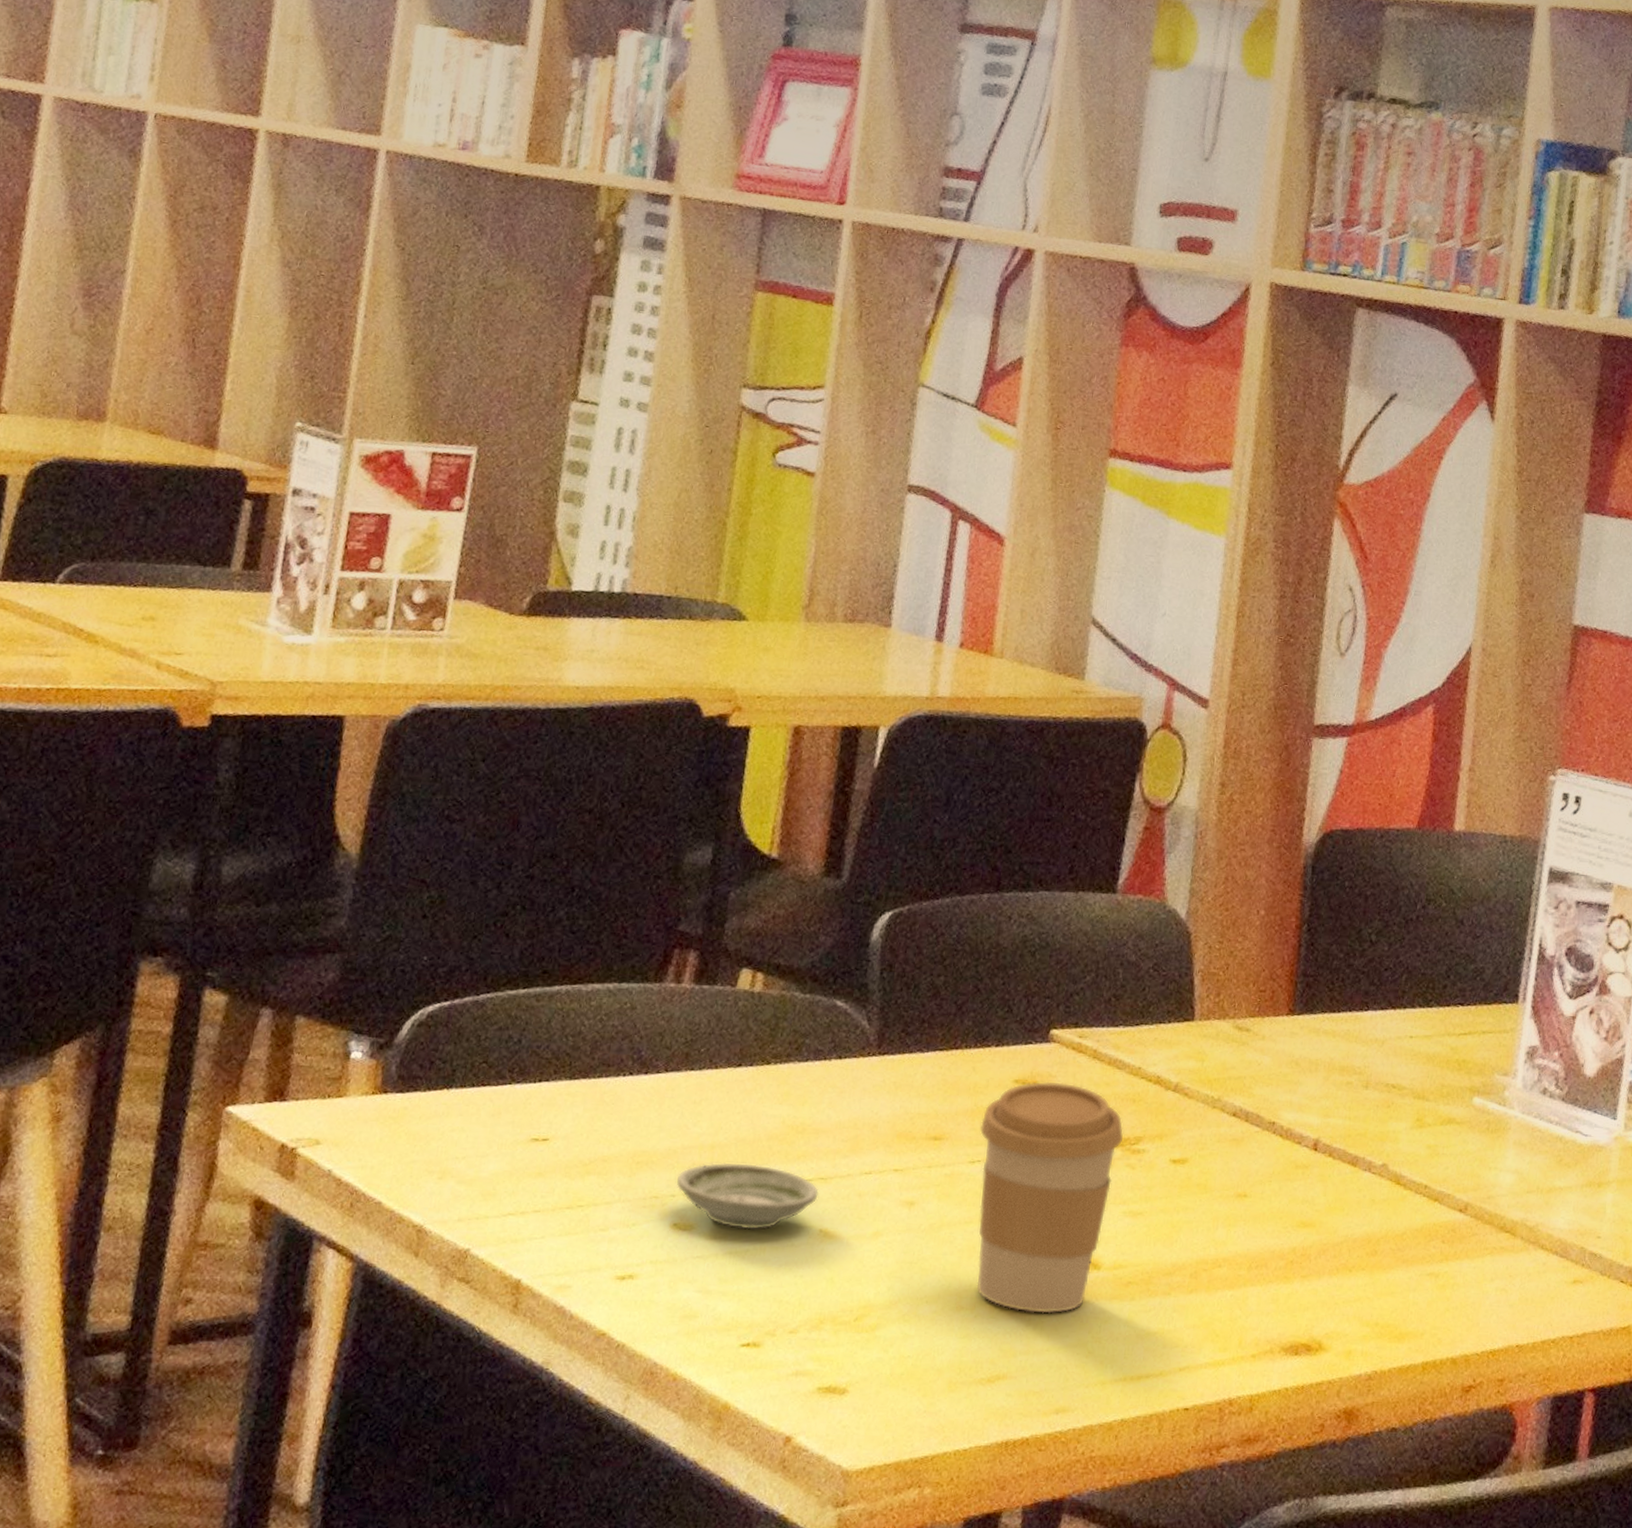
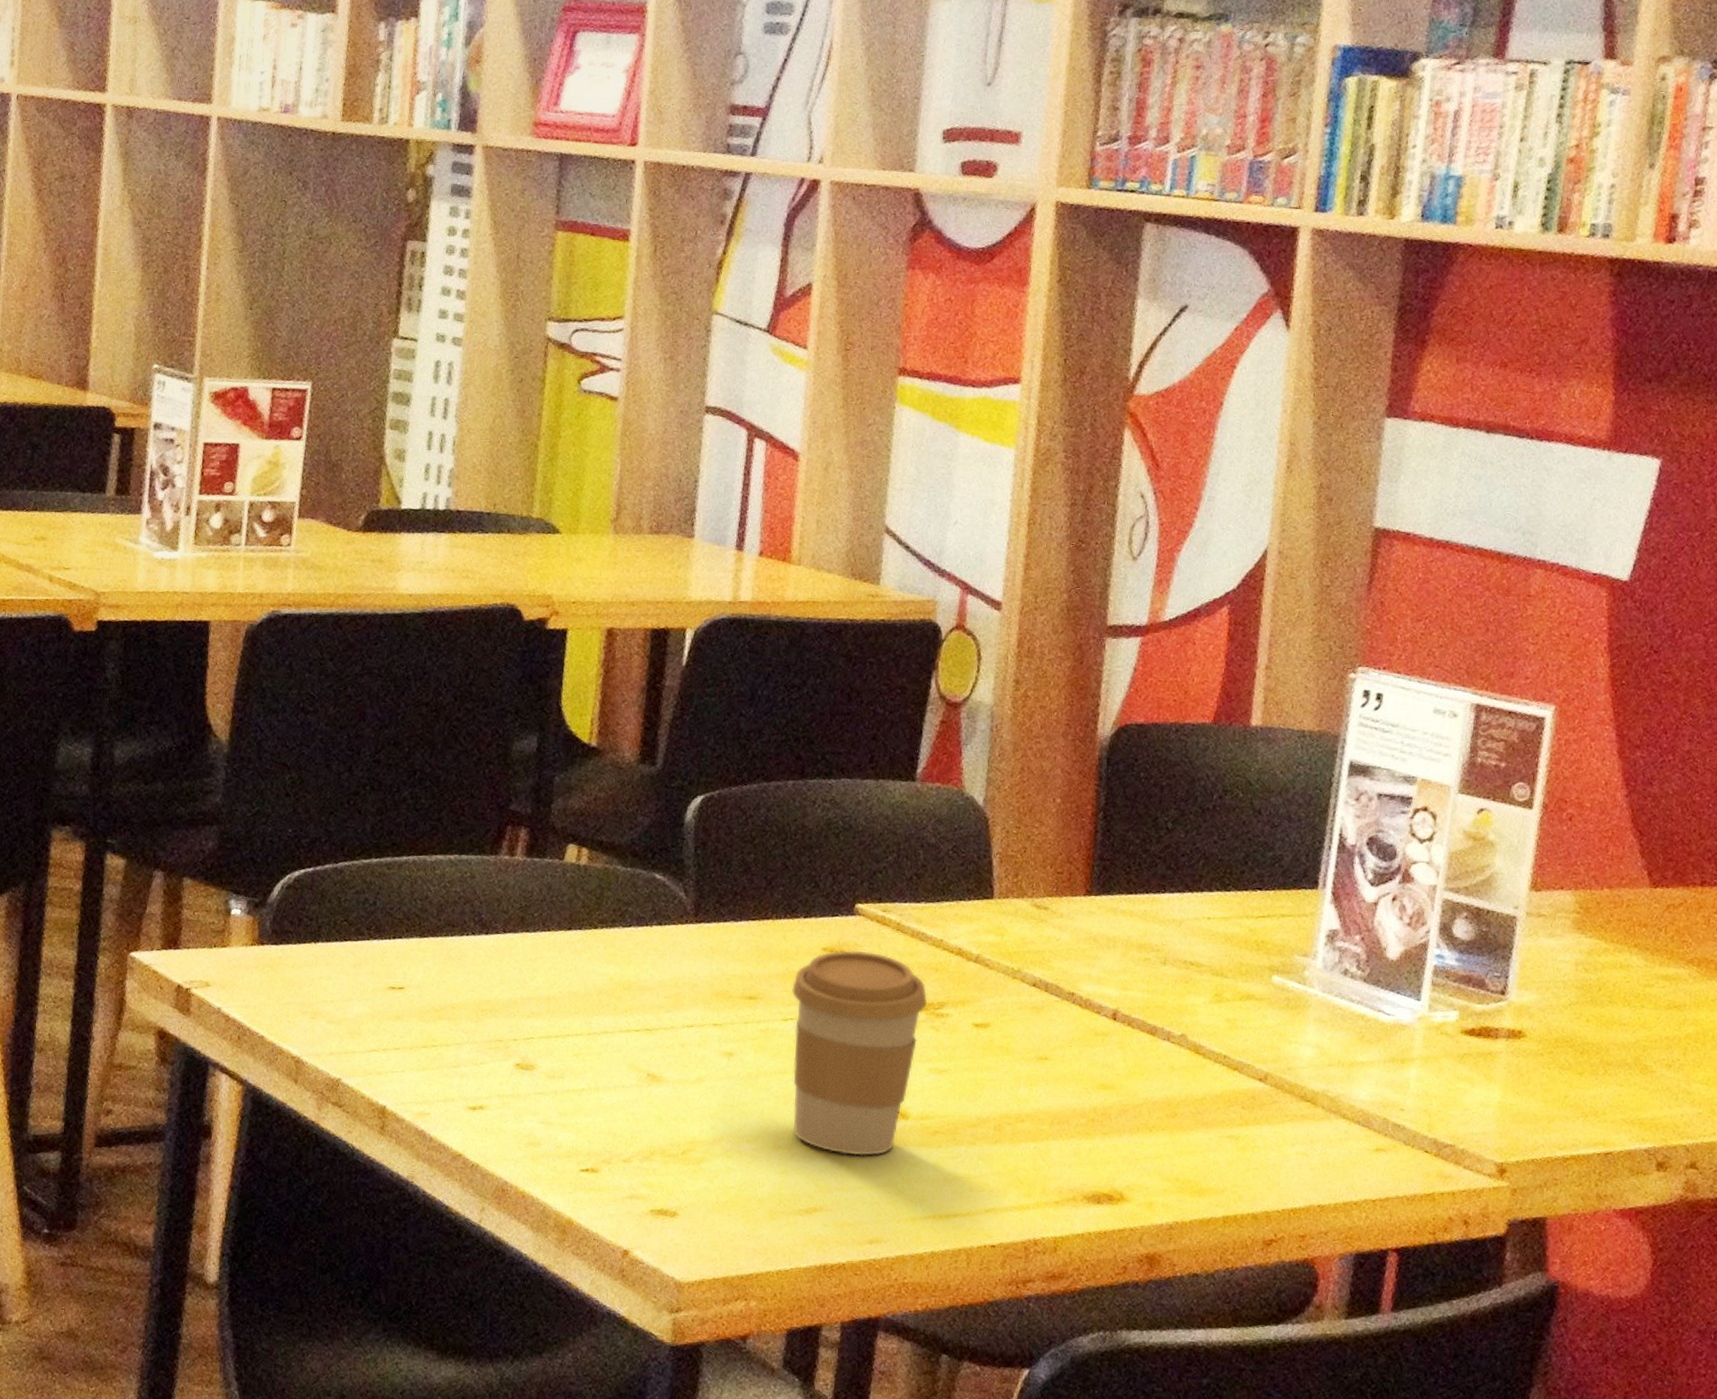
saucer: present [677,1162,819,1230] -> none [518,1012,645,1072]

